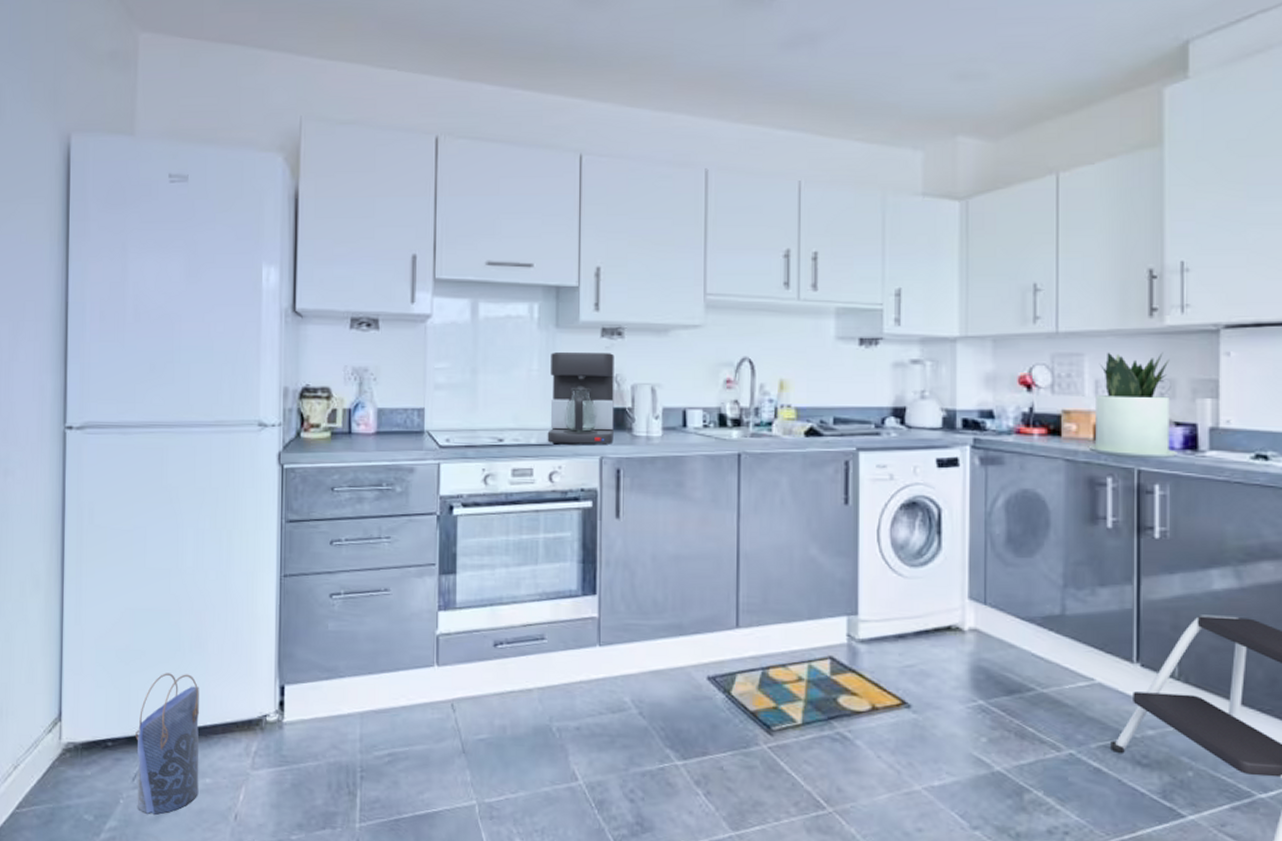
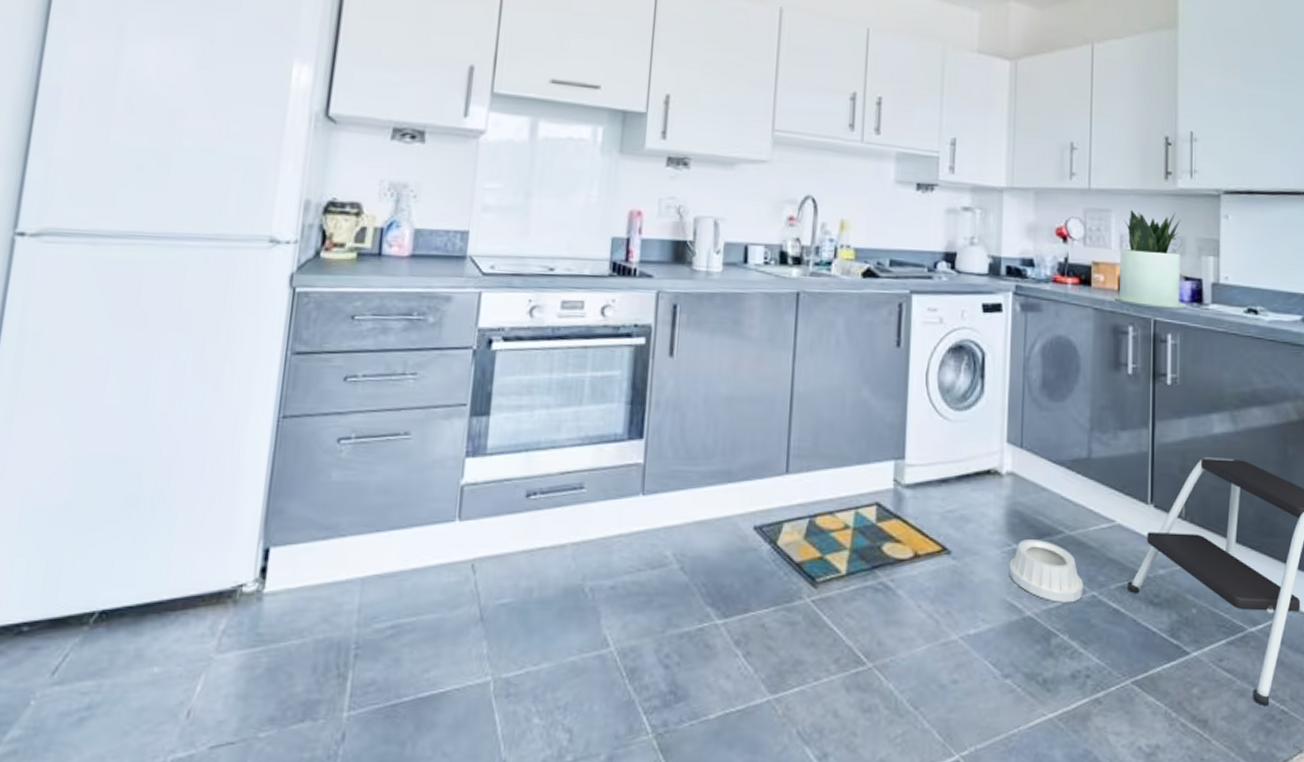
shopping bag: present [135,673,199,815] -> none [53,536,158,717]
coffee maker: present [547,353,614,446] -> none [602,179,679,279]
pet bowl: none [975,695,1059,760] -> present [1009,539,1083,603]

